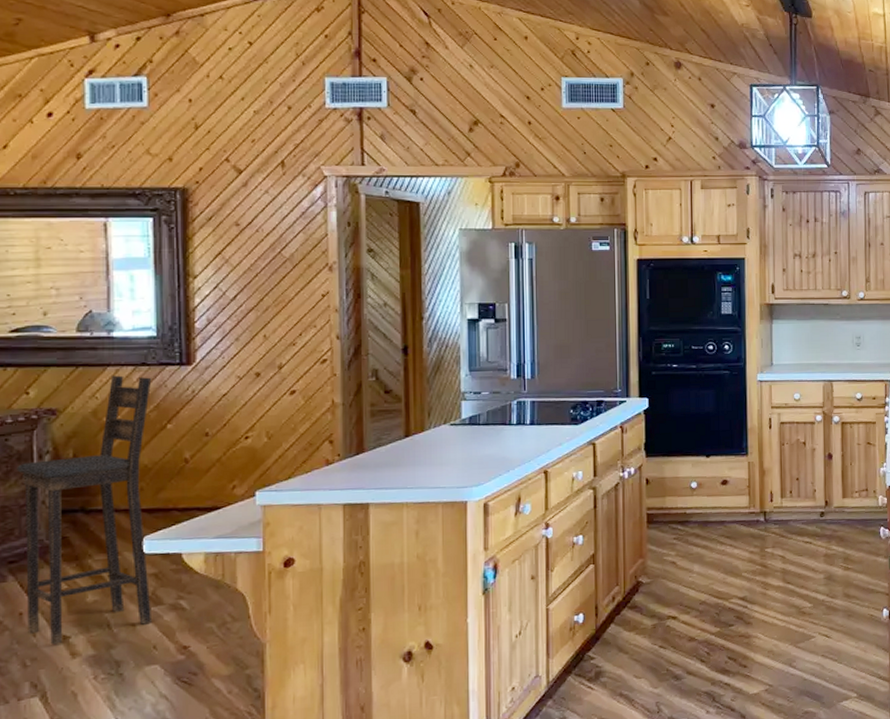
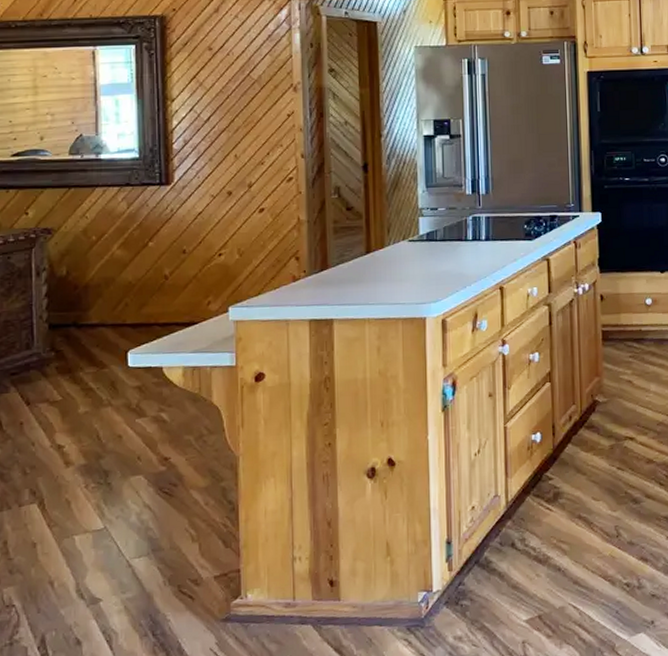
bar stool: present [16,375,153,645] -> none [17,195,137,454]

